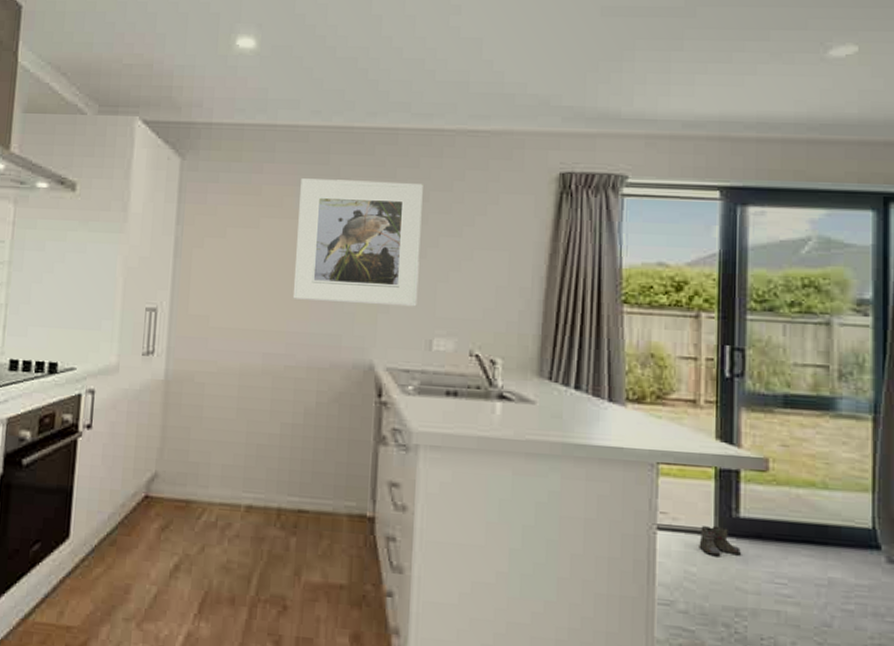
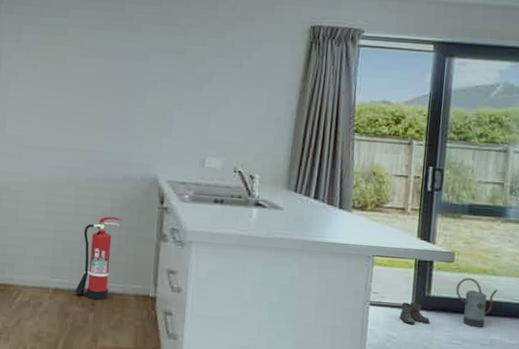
fire extinguisher: none [272,413,330,521] -> present [75,216,122,300]
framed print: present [292,178,423,307] -> none [93,23,201,132]
watering can: none [774,492,833,561] -> present [456,277,498,327]

